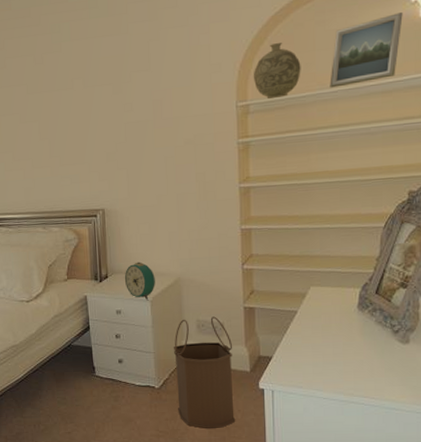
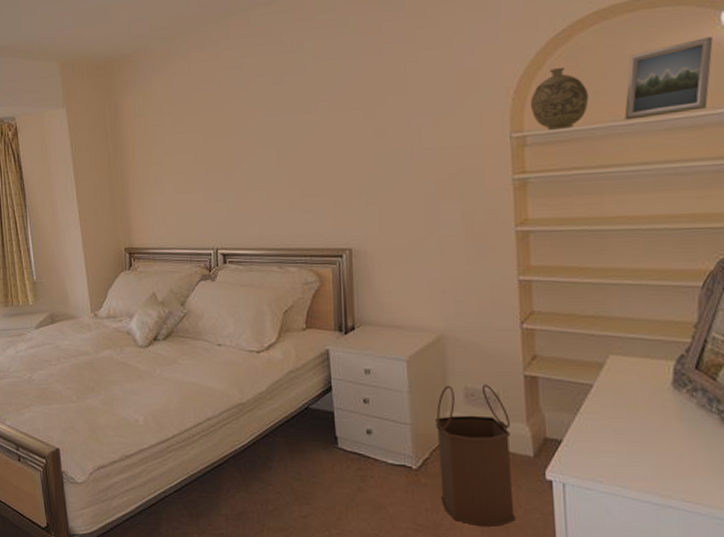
alarm clock: present [124,261,155,300] -> none [374,312,413,359]

